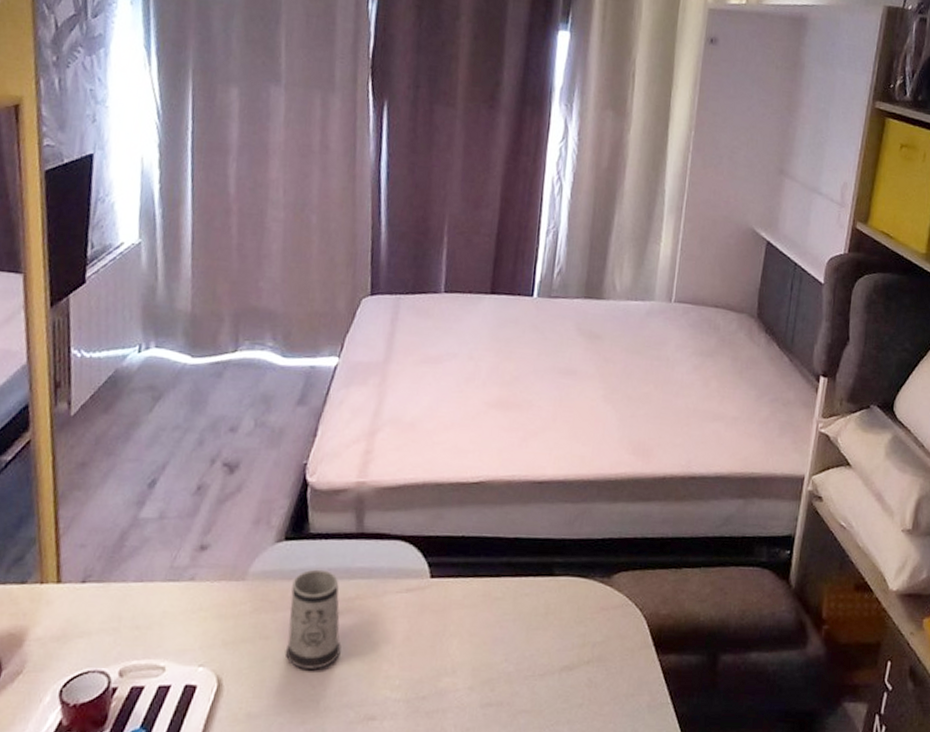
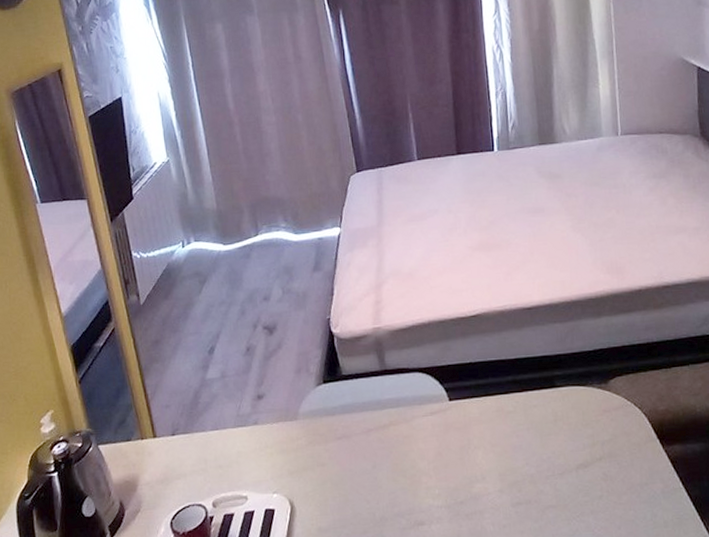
mug: present [285,569,341,669] -> none [336,404,385,488]

